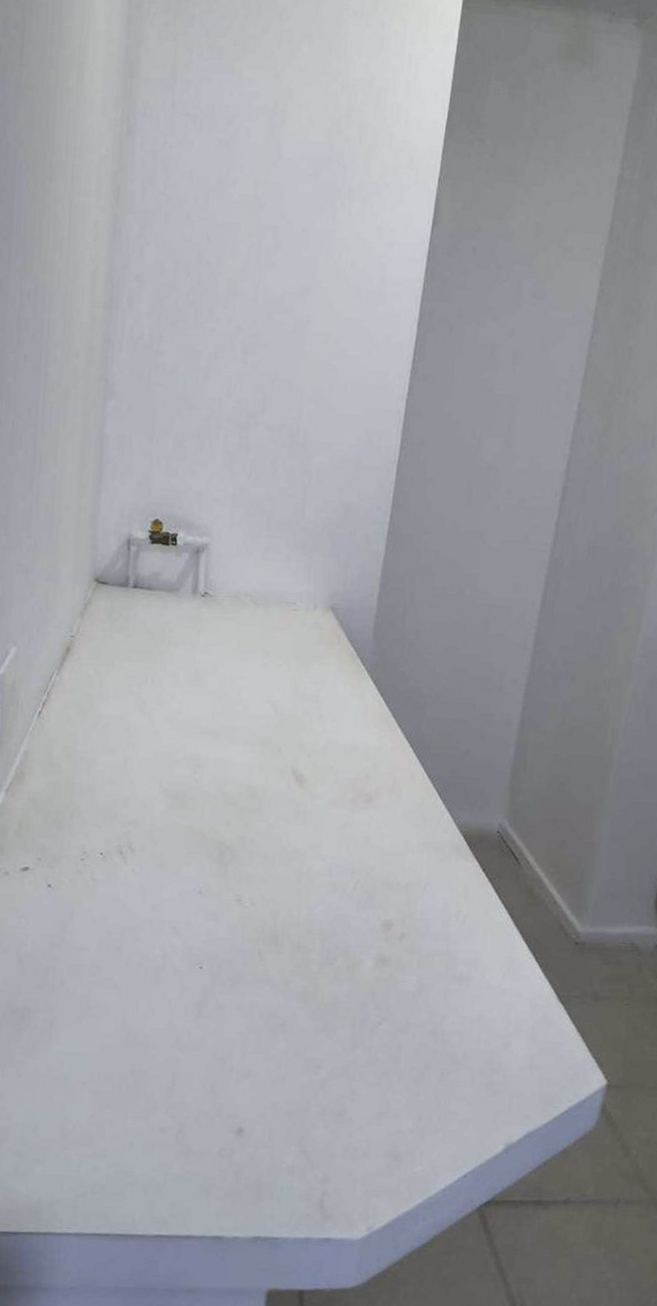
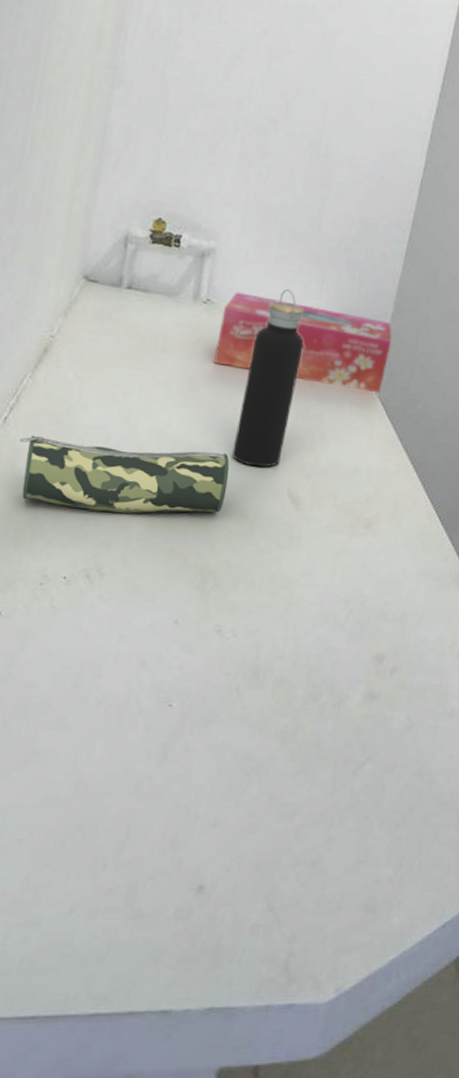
pencil case: none [53,726,237,795] -> present [19,435,230,514]
tissue box: none [215,584,380,672] -> present [214,292,392,393]
water bottle: none [238,577,297,748] -> present [232,288,304,468]

